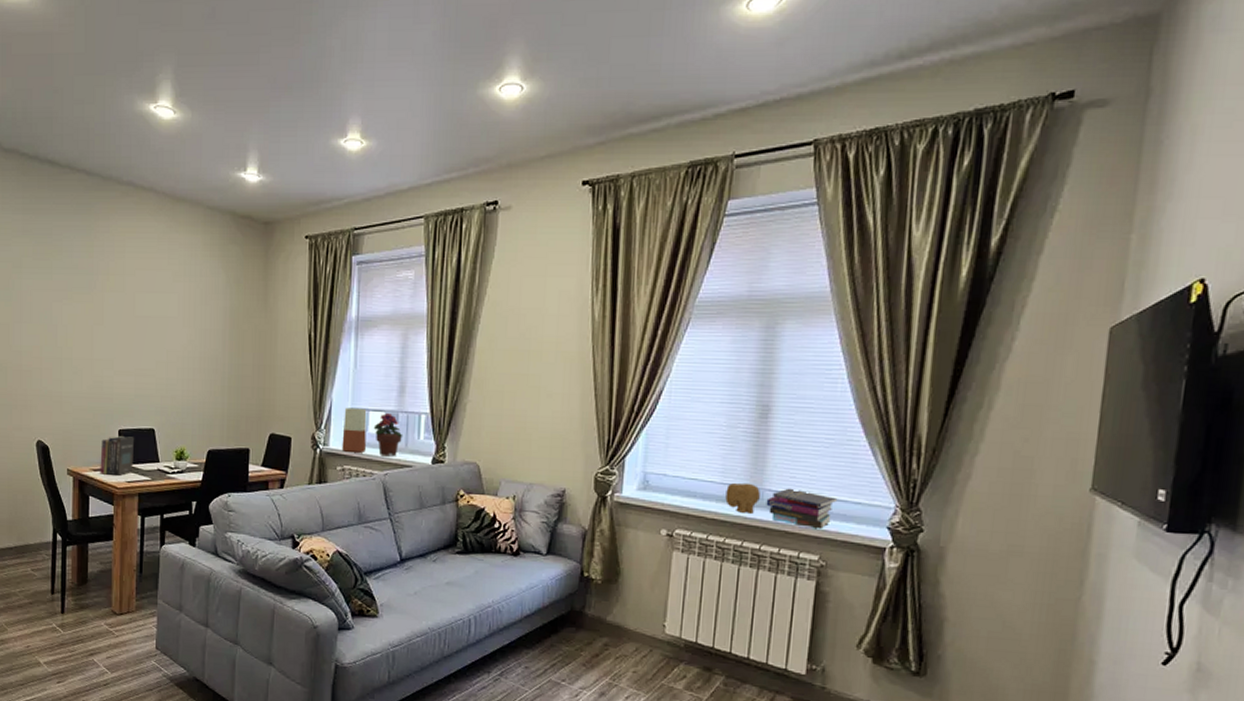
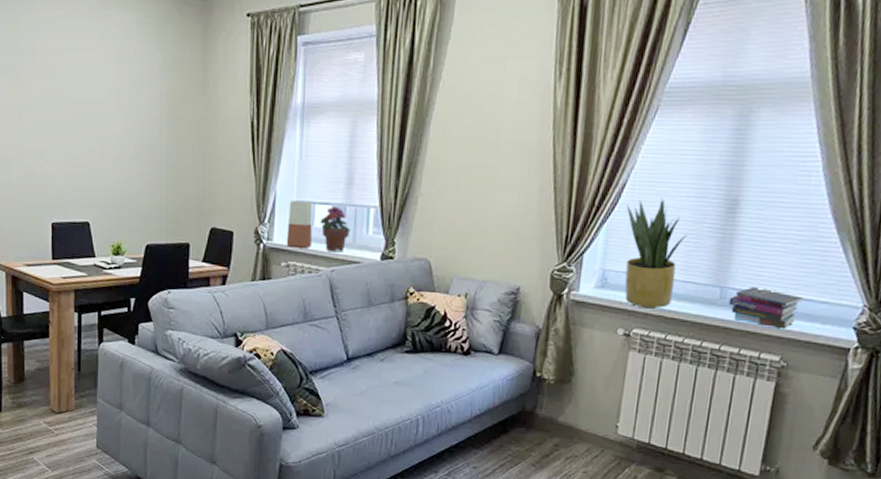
books: present [100,436,135,476] -> none [33,229,69,271]
planter: none [664,404,724,510] -> present [624,198,688,309]
decorative figurine: present [725,482,760,515] -> none [686,280,723,314]

